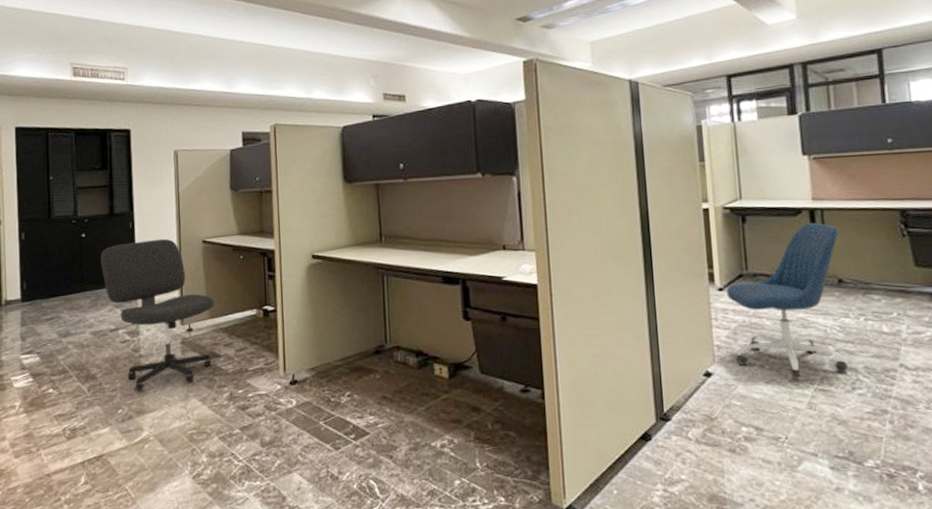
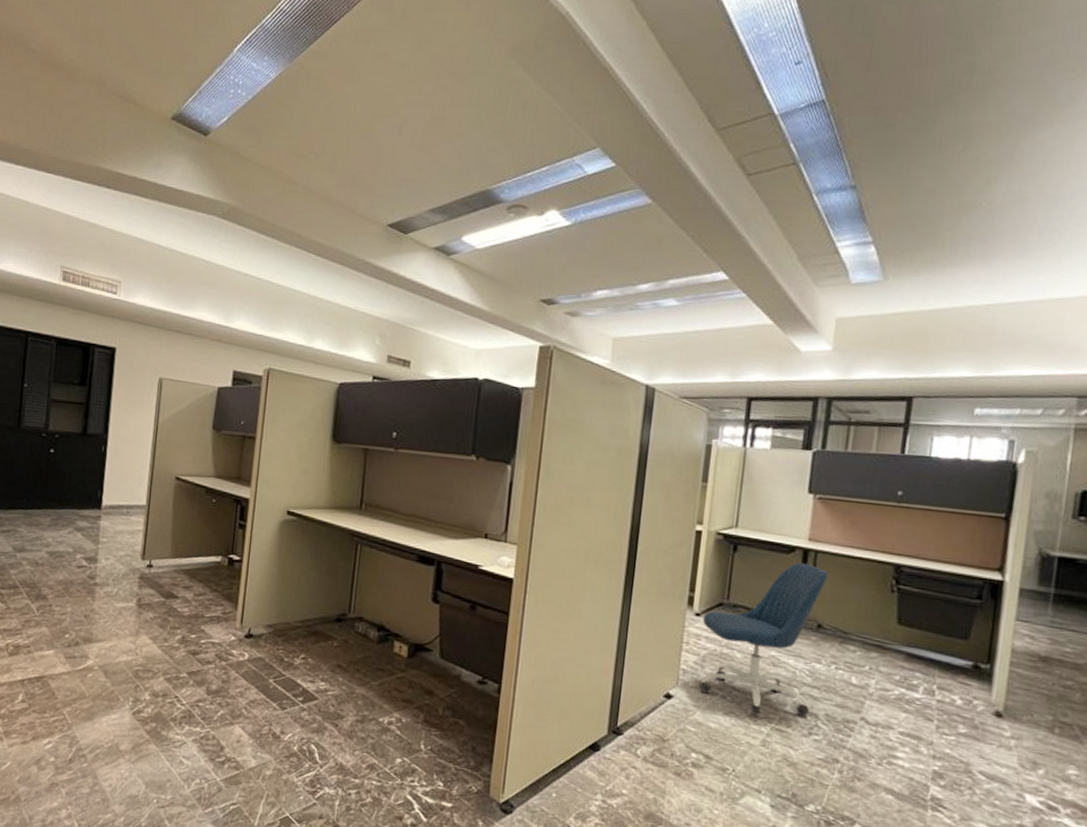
office chair: present [100,238,215,391] -> none [66,466,180,619]

